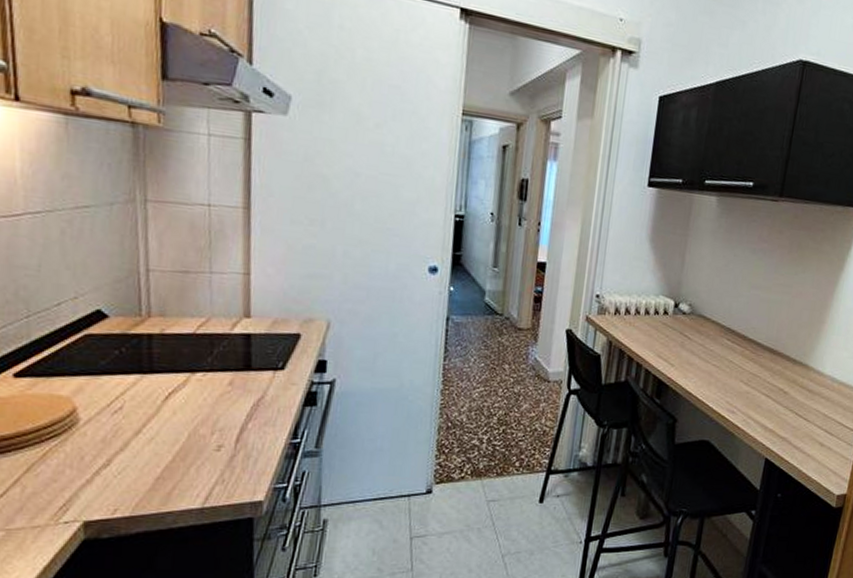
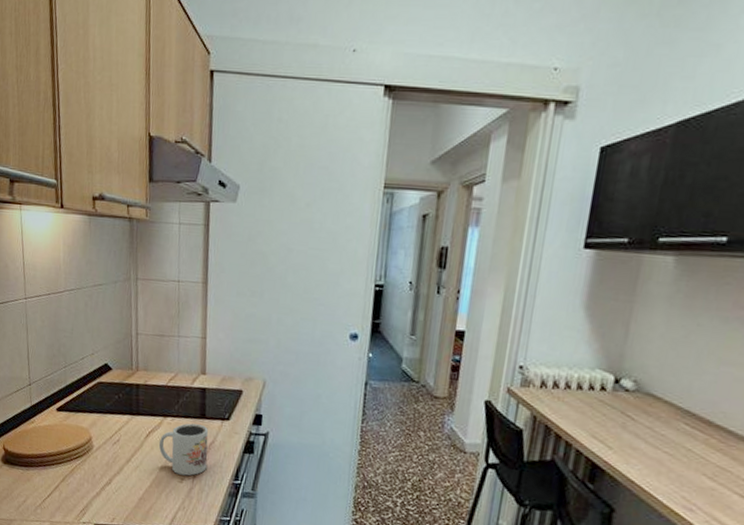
mug: none [184,377,256,442] -> present [158,423,209,476]

